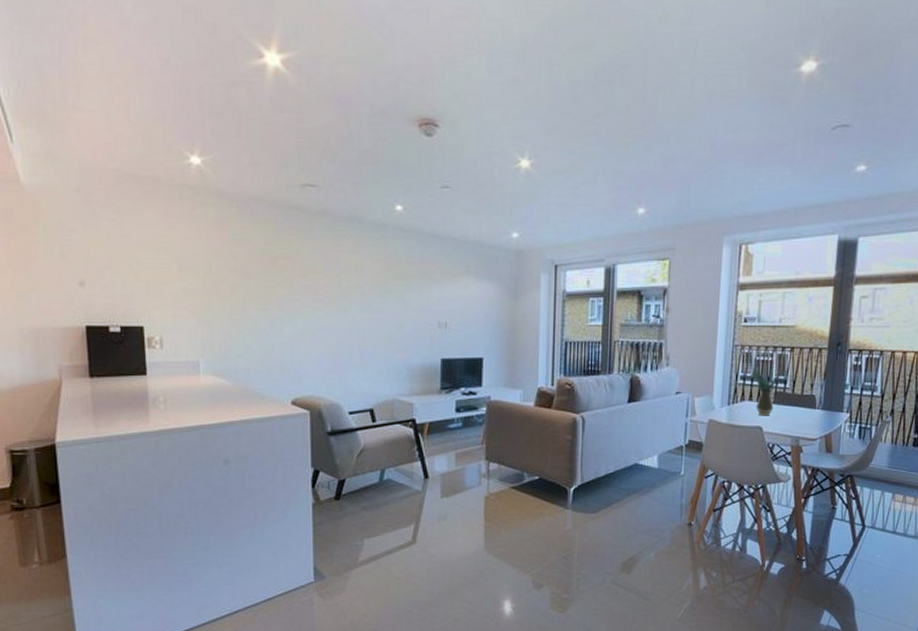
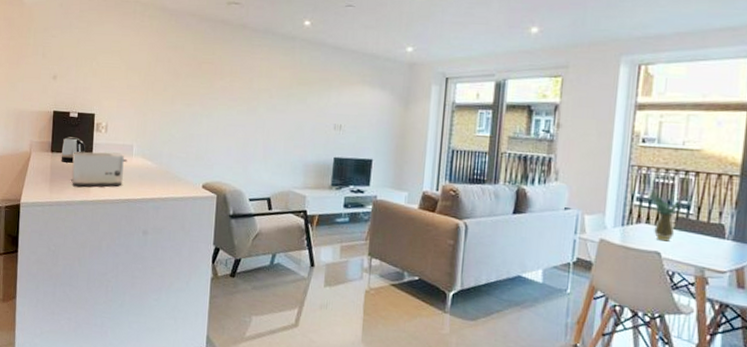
kettle: none [103,357,136,388] -> present [61,137,85,163]
toaster: none [120,372,194,417] -> present [71,151,127,188]

